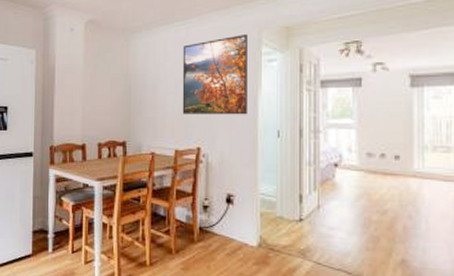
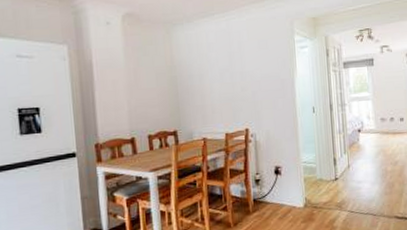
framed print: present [182,35,247,115] -> none [224,25,287,100]

